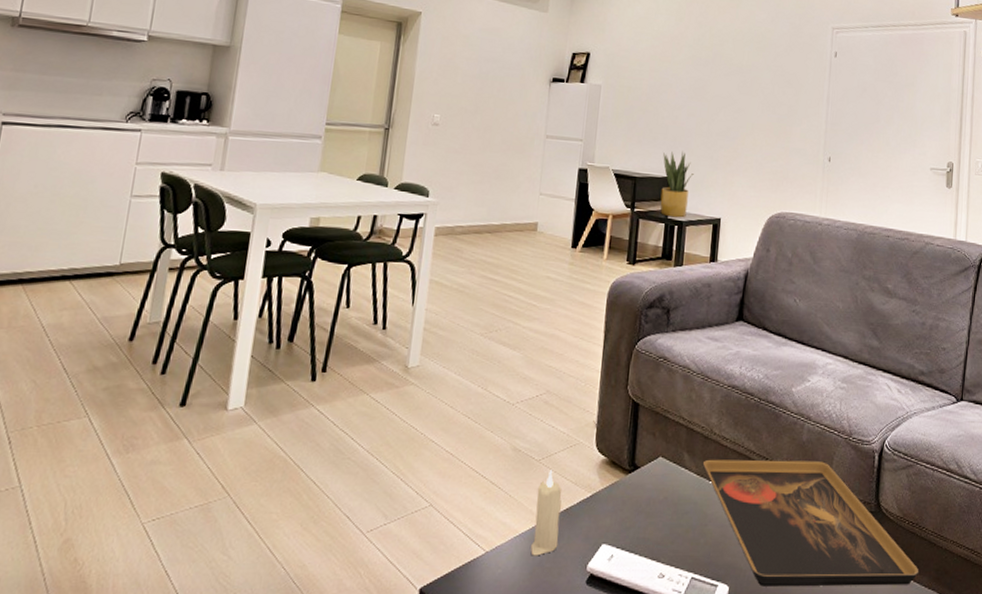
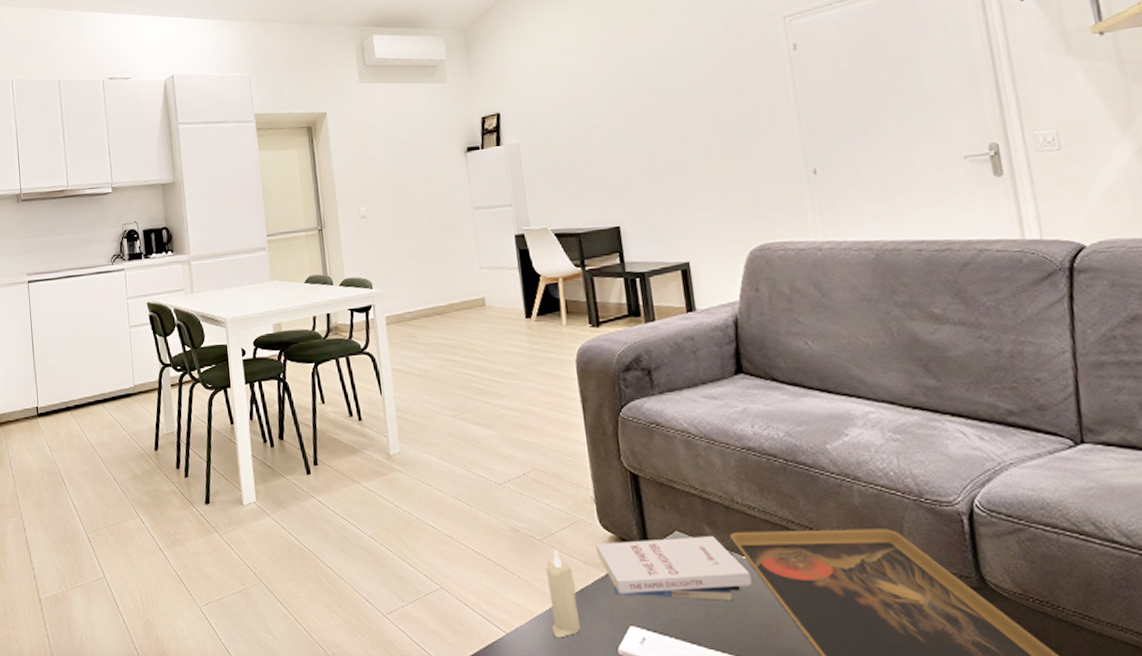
books: none [587,462,713,521] -> present [596,536,752,601]
planter: present [660,151,694,218] -> none [605,196,647,270]

